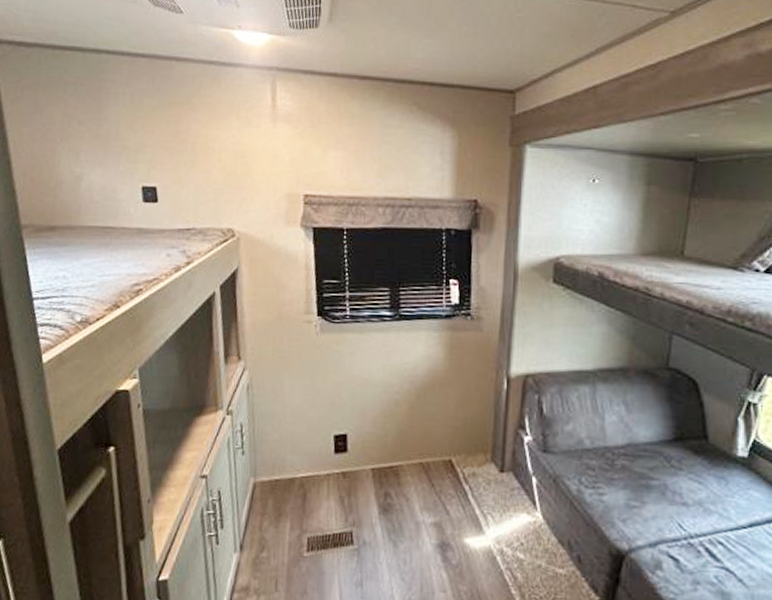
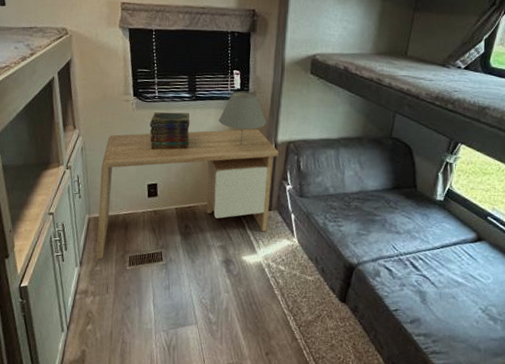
desk: none [263,358,513,542] -> present [97,129,279,260]
book stack: none [337,336,392,388] -> present [149,112,190,150]
table lamp: none [430,306,496,380] -> present [219,91,267,145]

